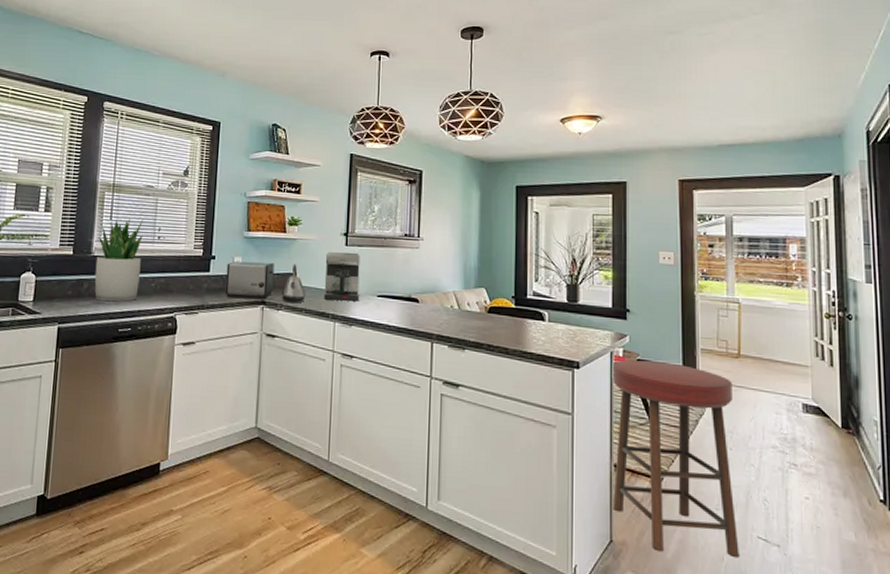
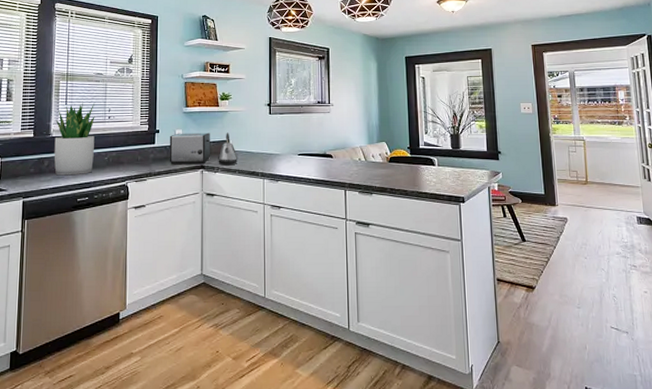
coffee maker: present [323,252,360,301] -> none [253,120,284,161]
bar stool: present [613,360,739,558] -> none [491,191,598,347]

